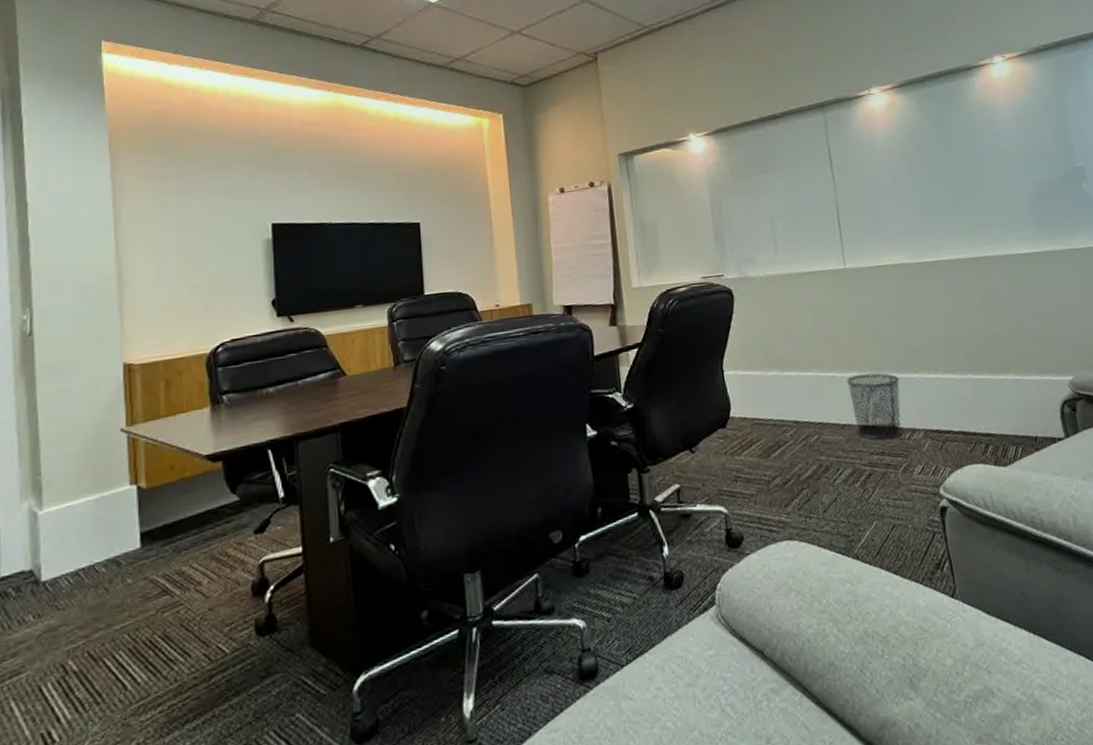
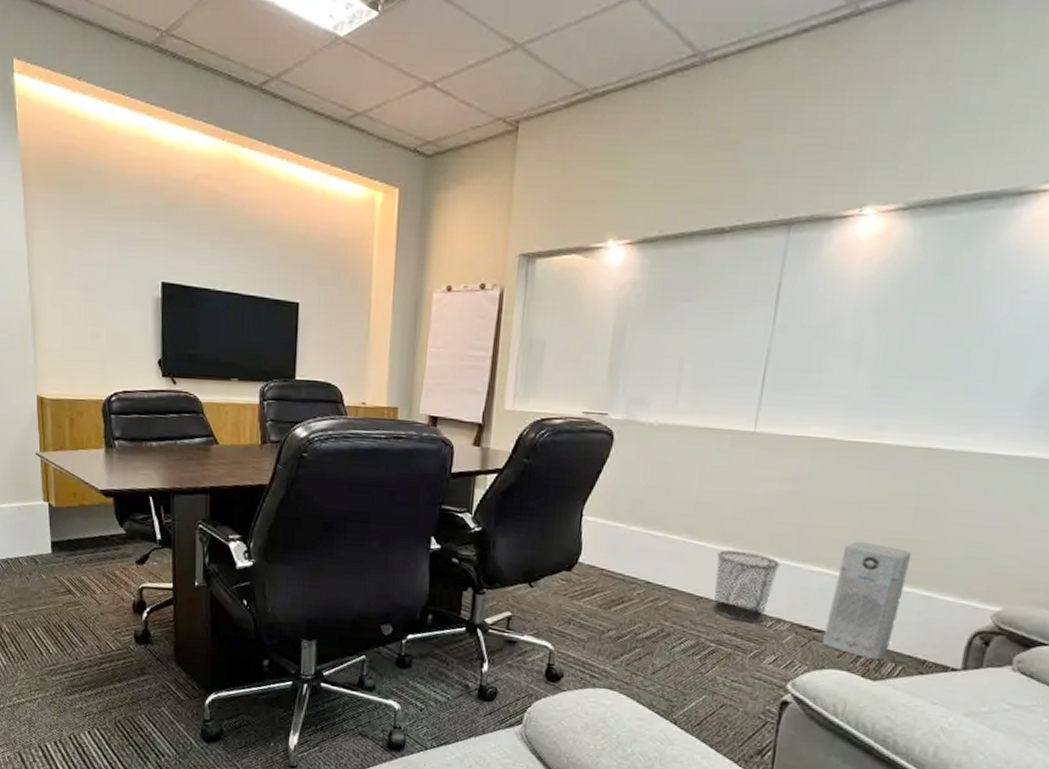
air purifier: none [943,343,1006,448] -> present [823,541,912,661]

